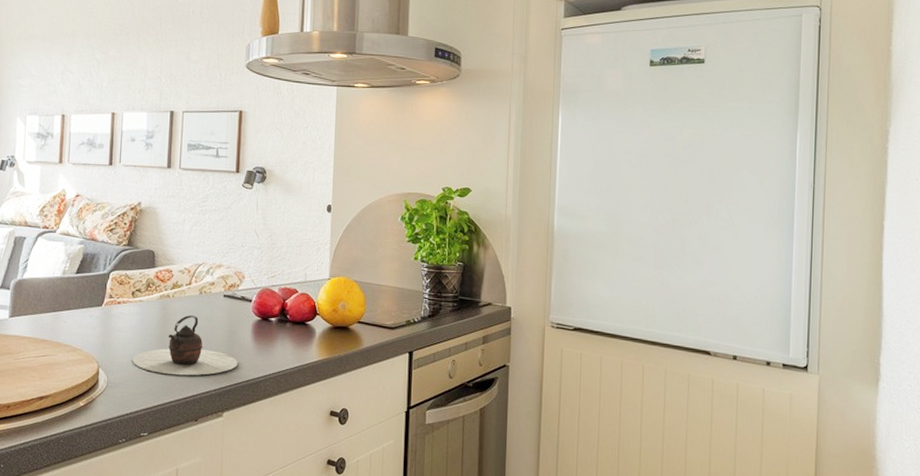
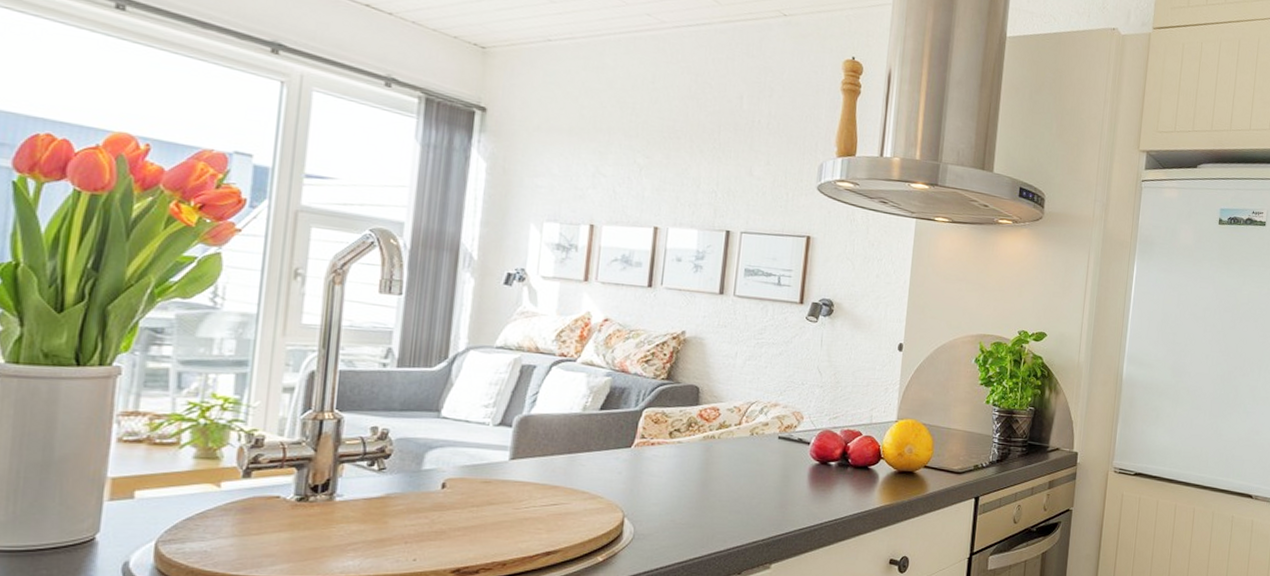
teapot: present [132,315,238,376] -> none [665,458,791,525]

